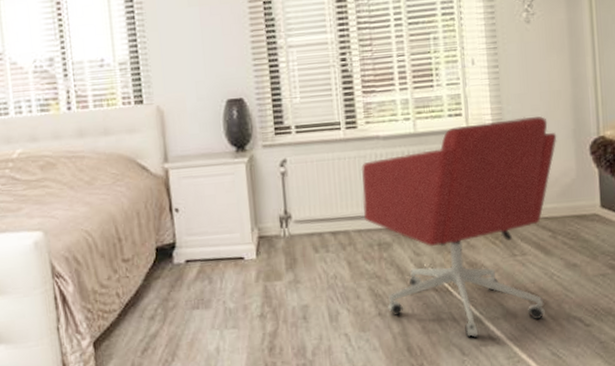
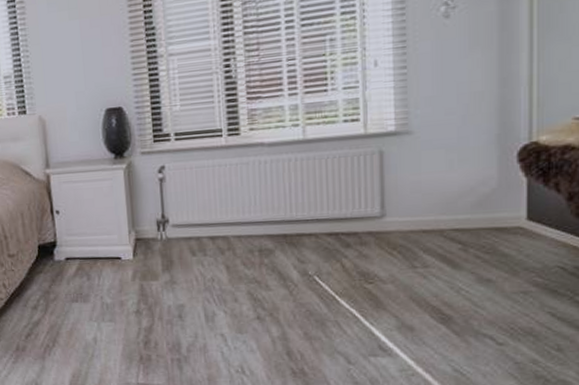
armchair: present [361,116,557,339] -> none [243,121,476,348]

